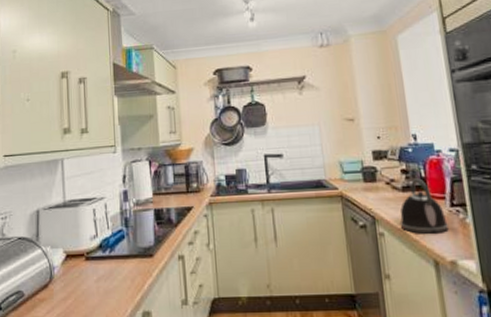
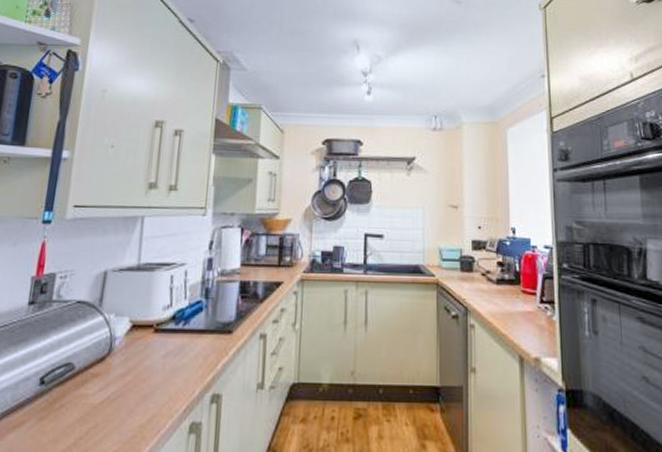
kettle: present [399,178,449,235] -> none [491,272,536,330]

